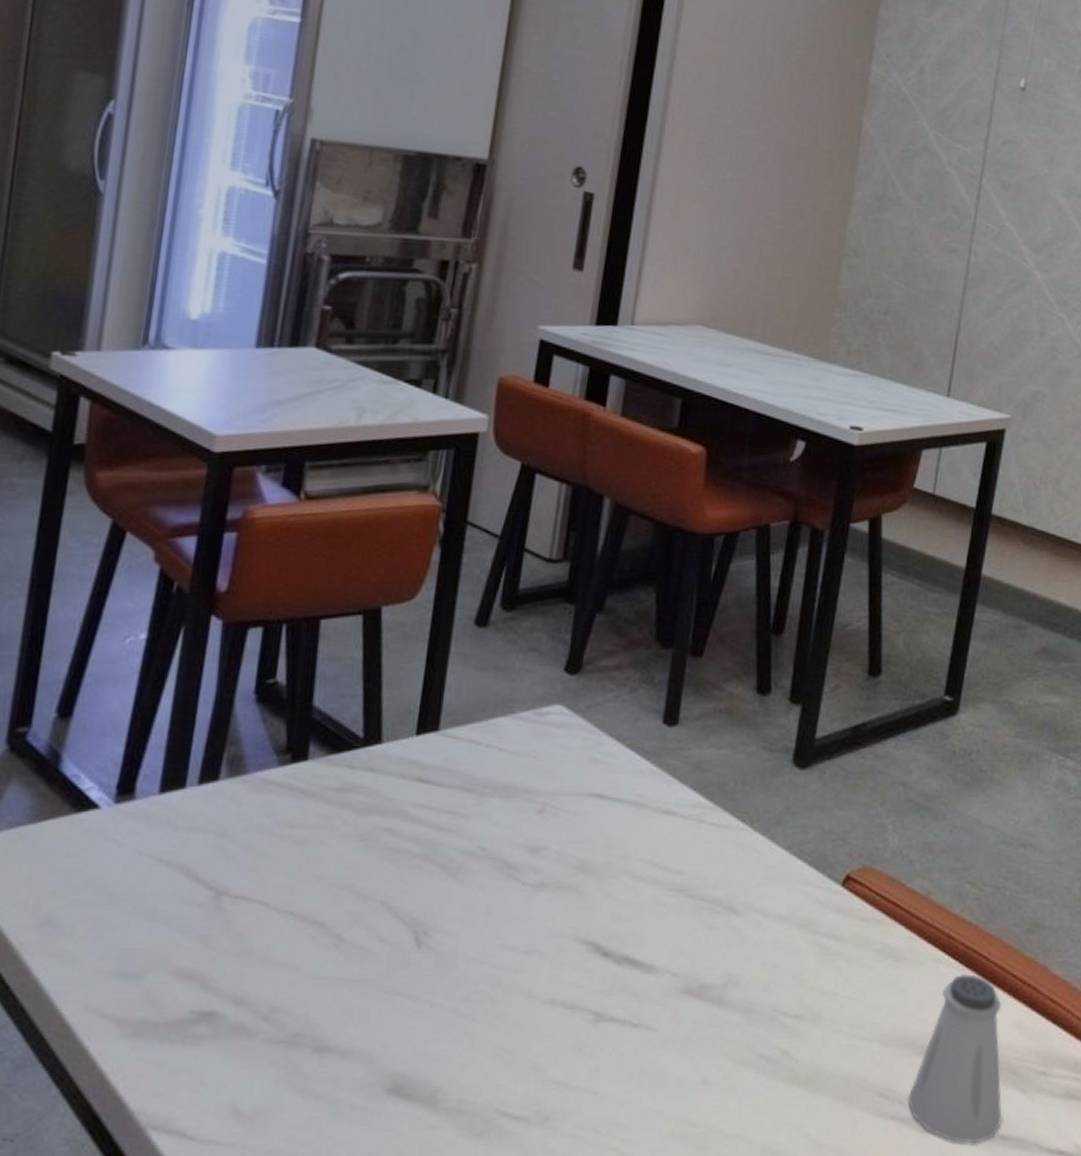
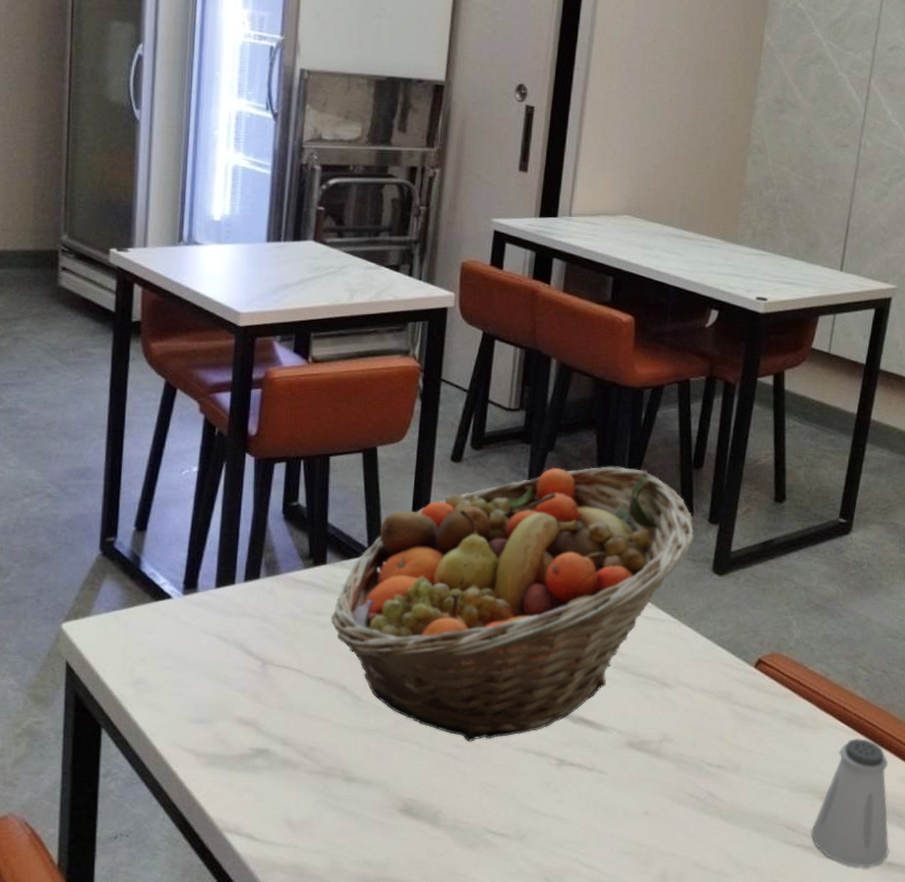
fruit basket: none [310,631,773,993] -> present [331,466,696,741]

